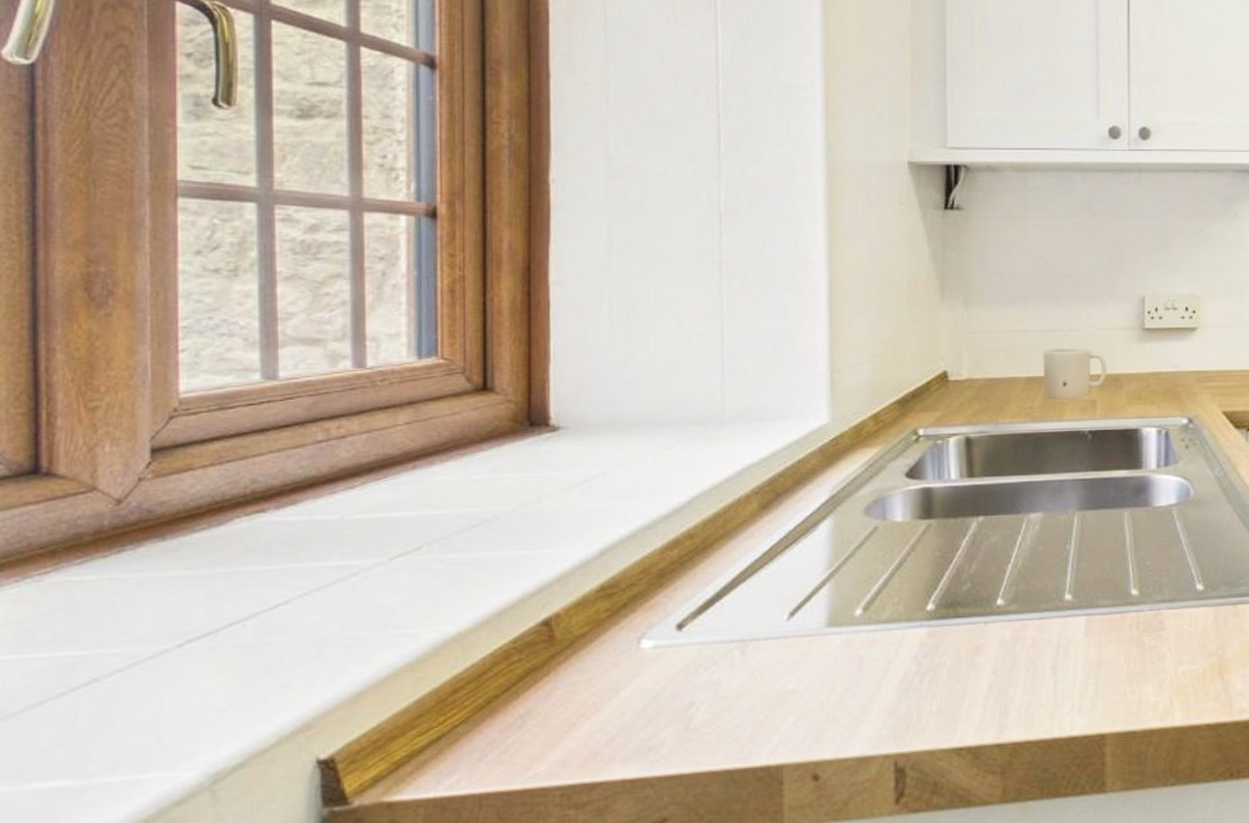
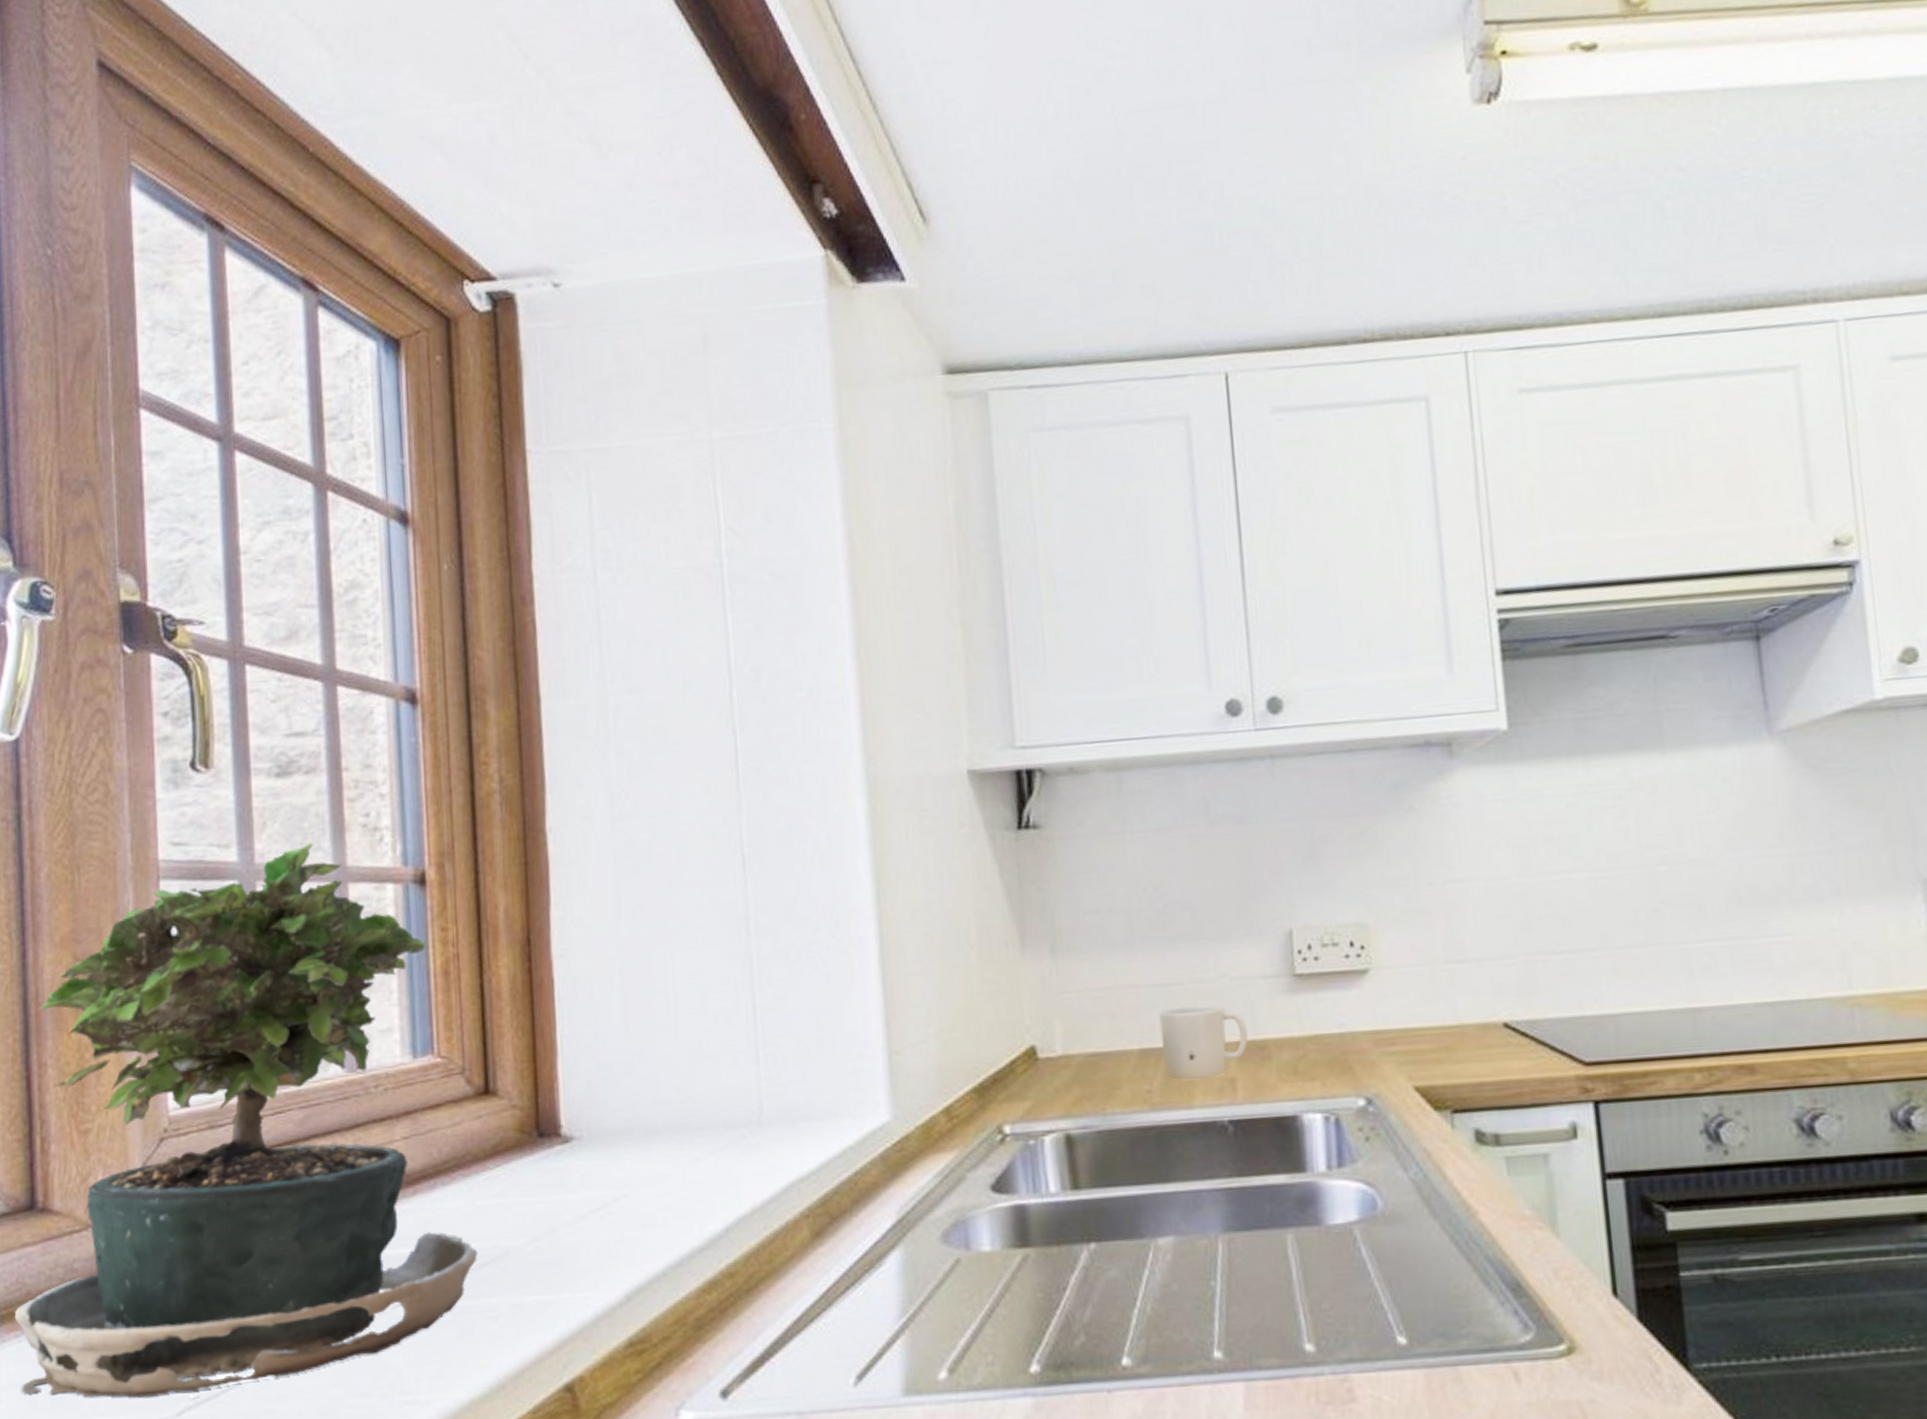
potted plant: none [14,176,471,633] -> present [14,843,478,1399]

